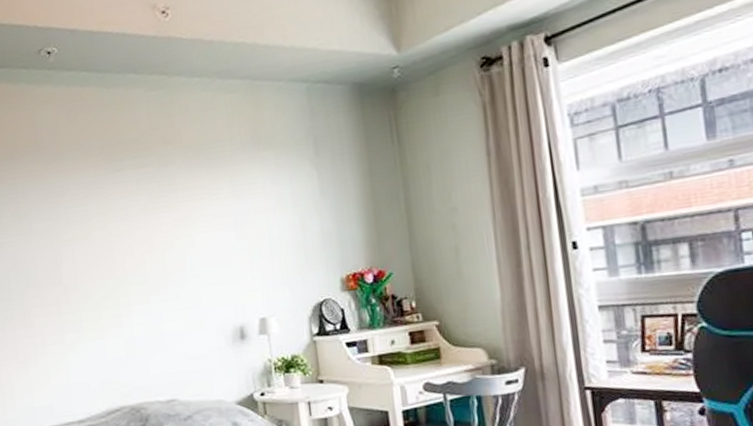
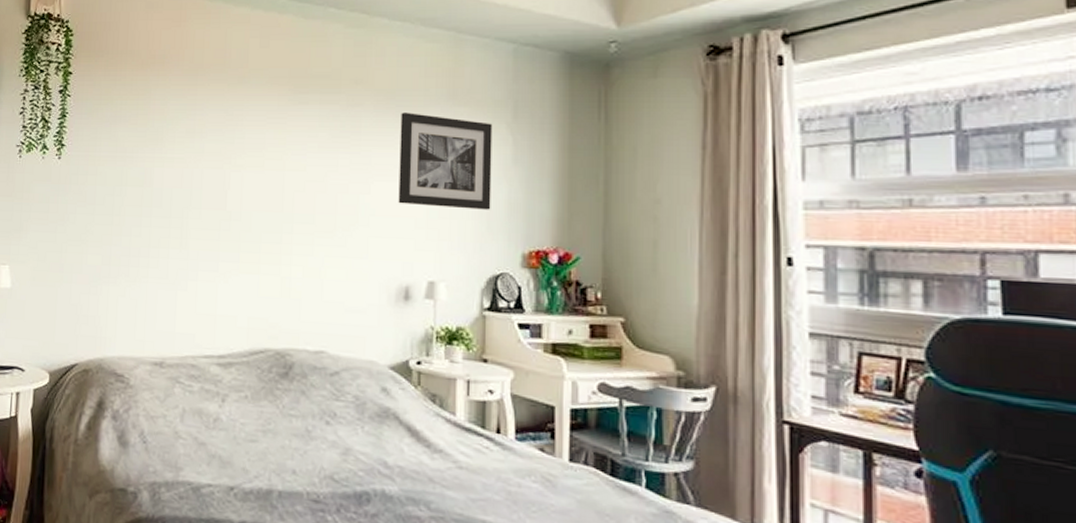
wall art: none [211,161,307,251] -> present [398,113,493,210]

